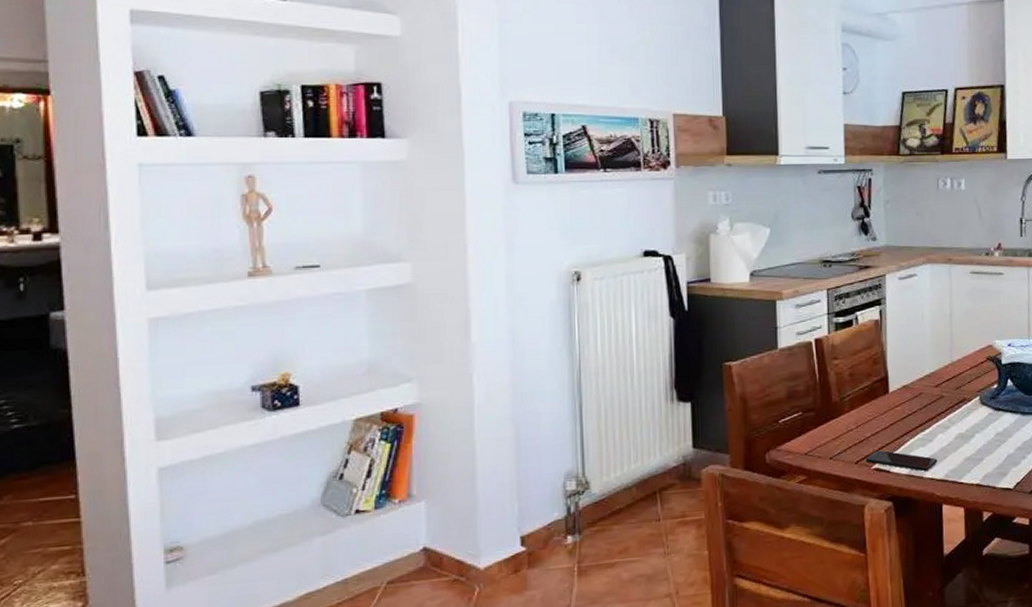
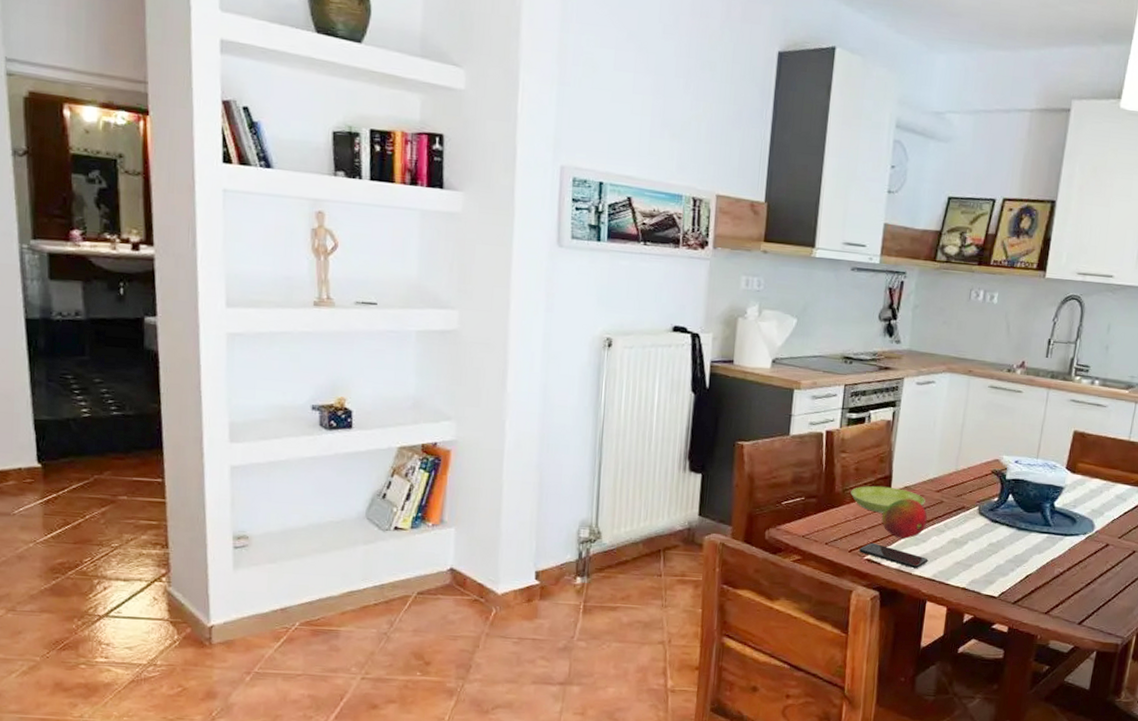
saucer: none [848,388,925,418] -> present [850,485,926,513]
fruit: none [883,398,930,441] -> present [881,498,927,539]

